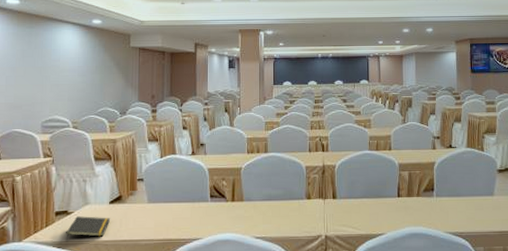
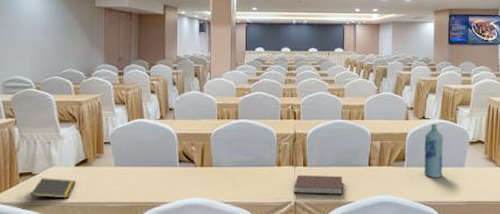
notebook: none [324,207,373,227] -> present [294,174,343,195]
bottle: none [452,152,472,207] -> present [424,124,443,178]

